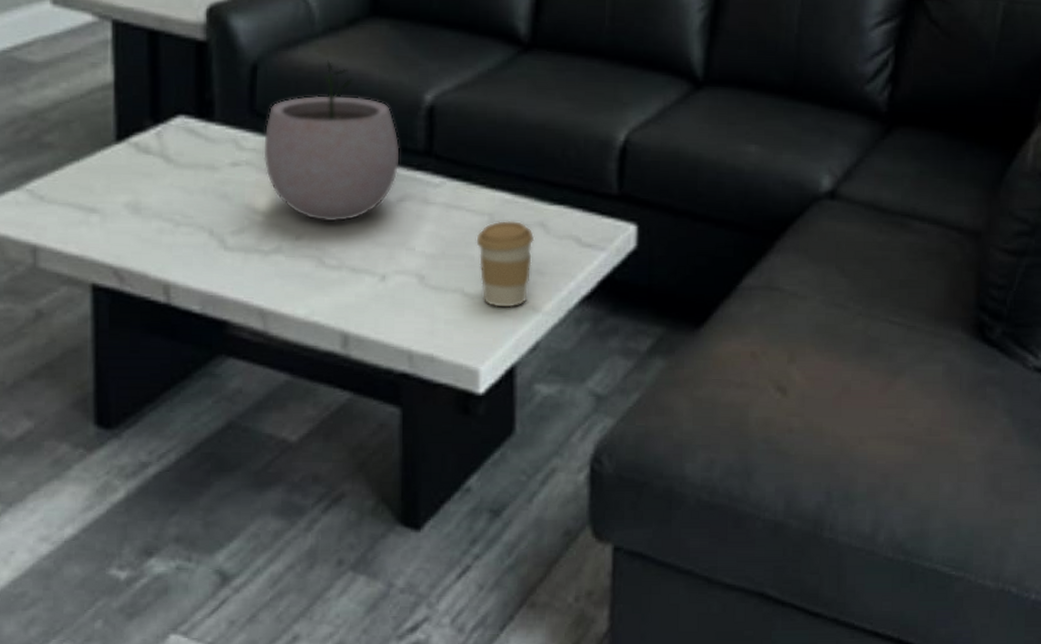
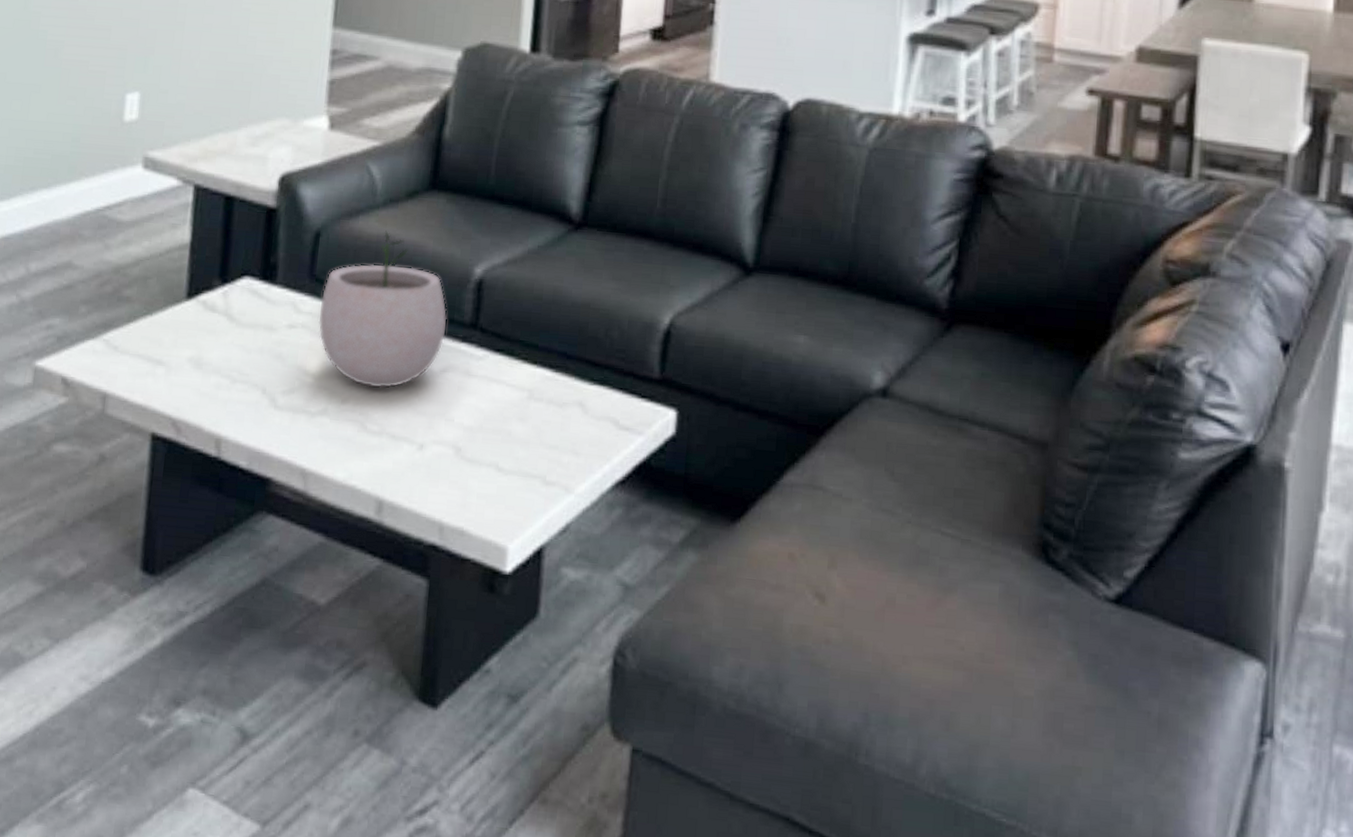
coffee cup: present [476,221,535,308] -> none [514,397,573,487]

